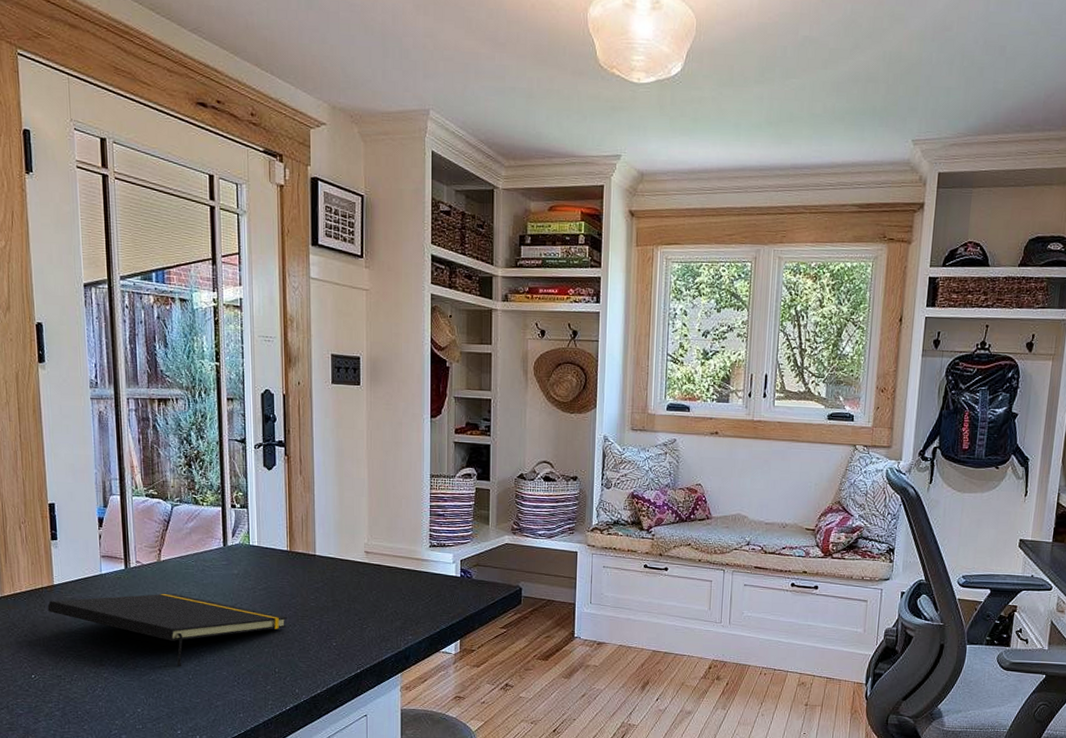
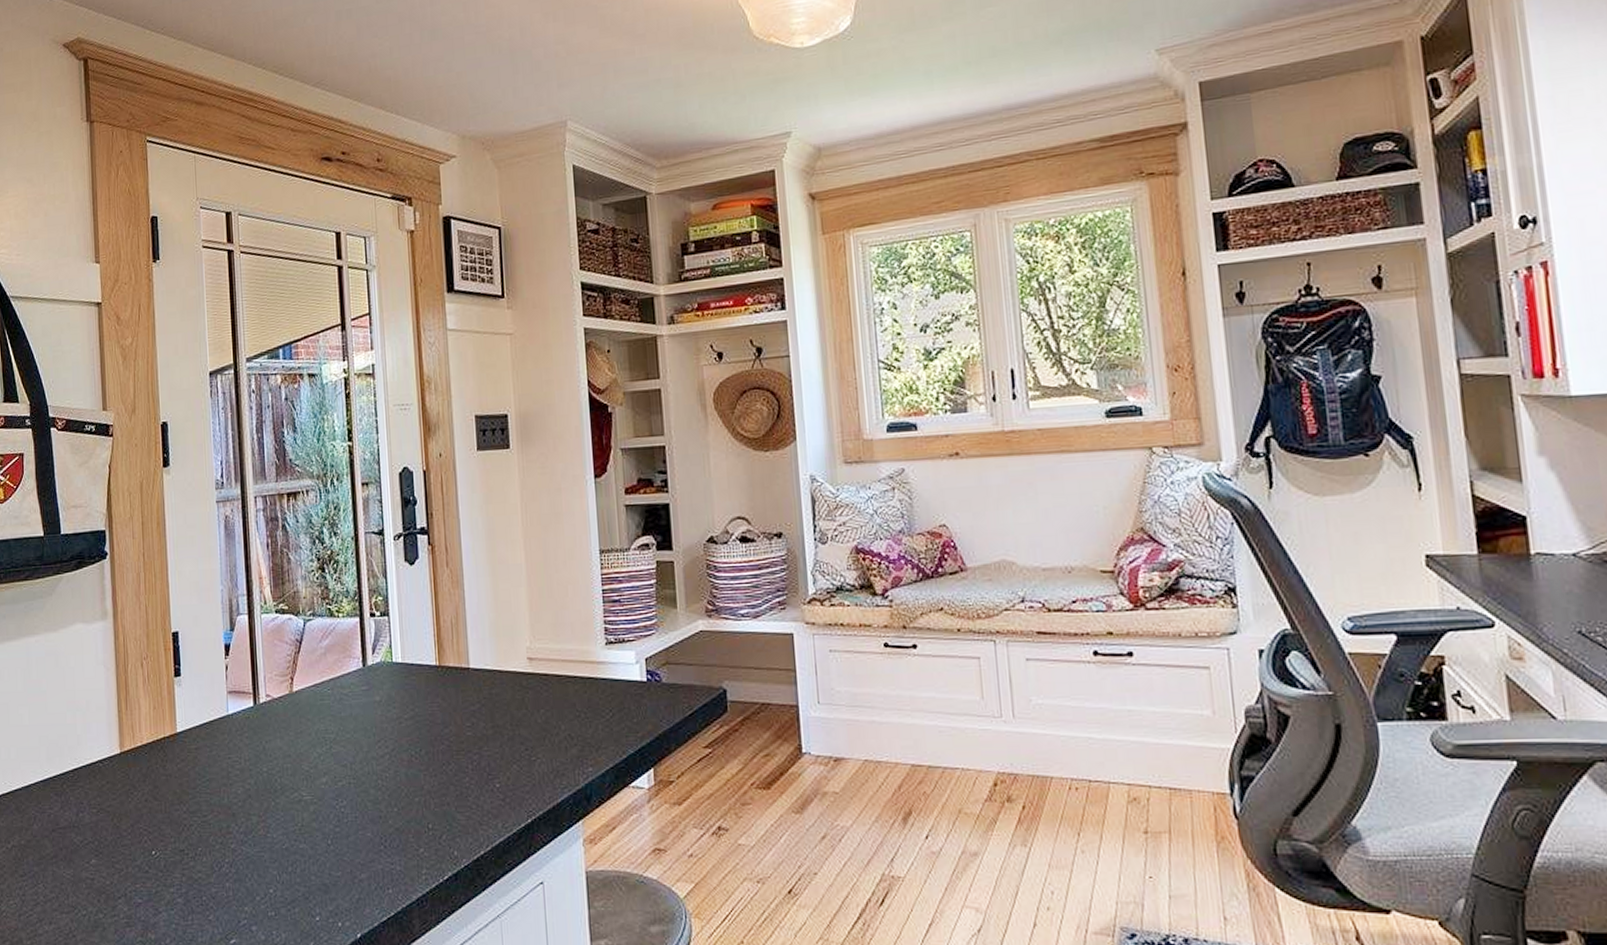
notepad: present [47,593,288,667] -> none [170,733,441,830]

